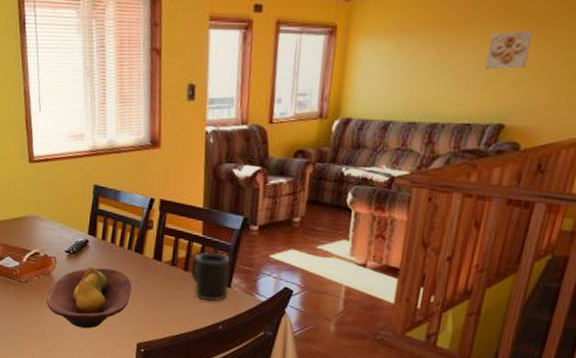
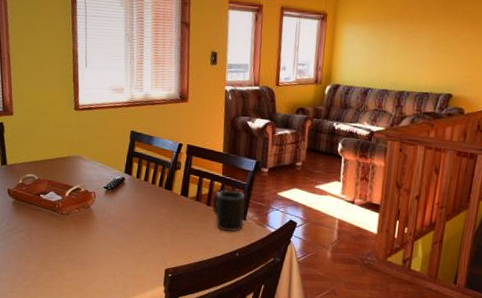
fruit bowl: present [46,266,132,329] -> none [85,201,162,257]
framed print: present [485,29,534,70] -> none [436,25,469,53]

